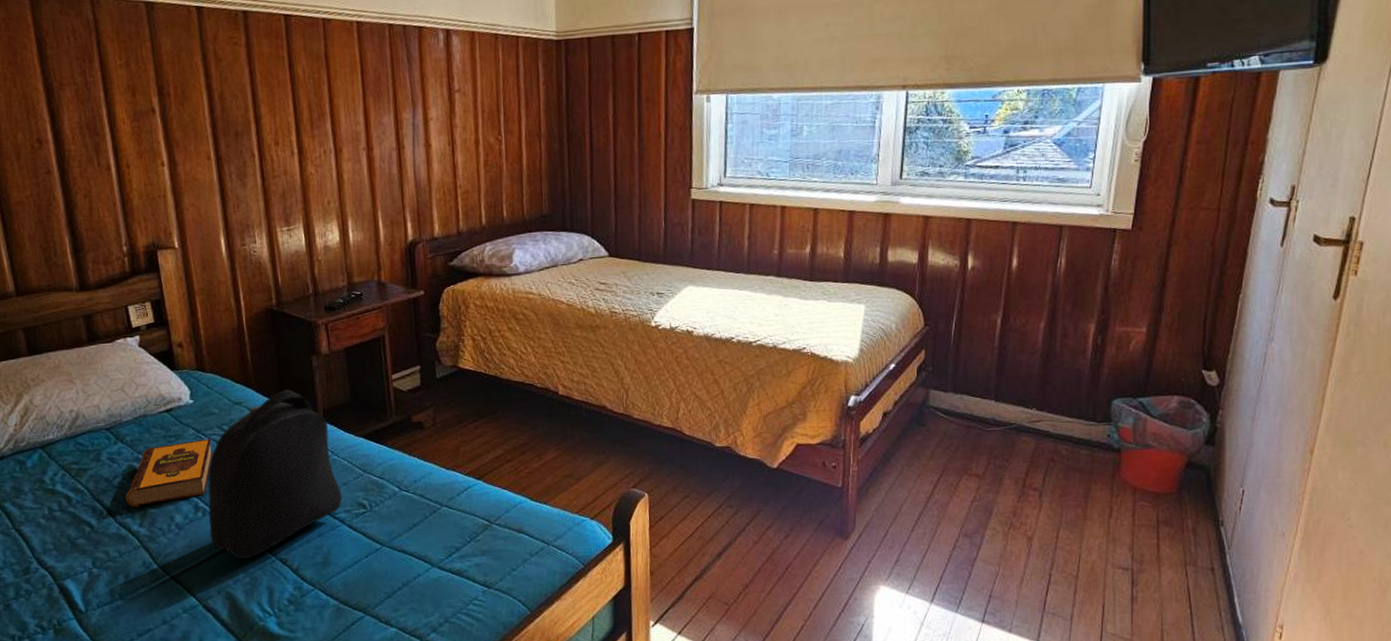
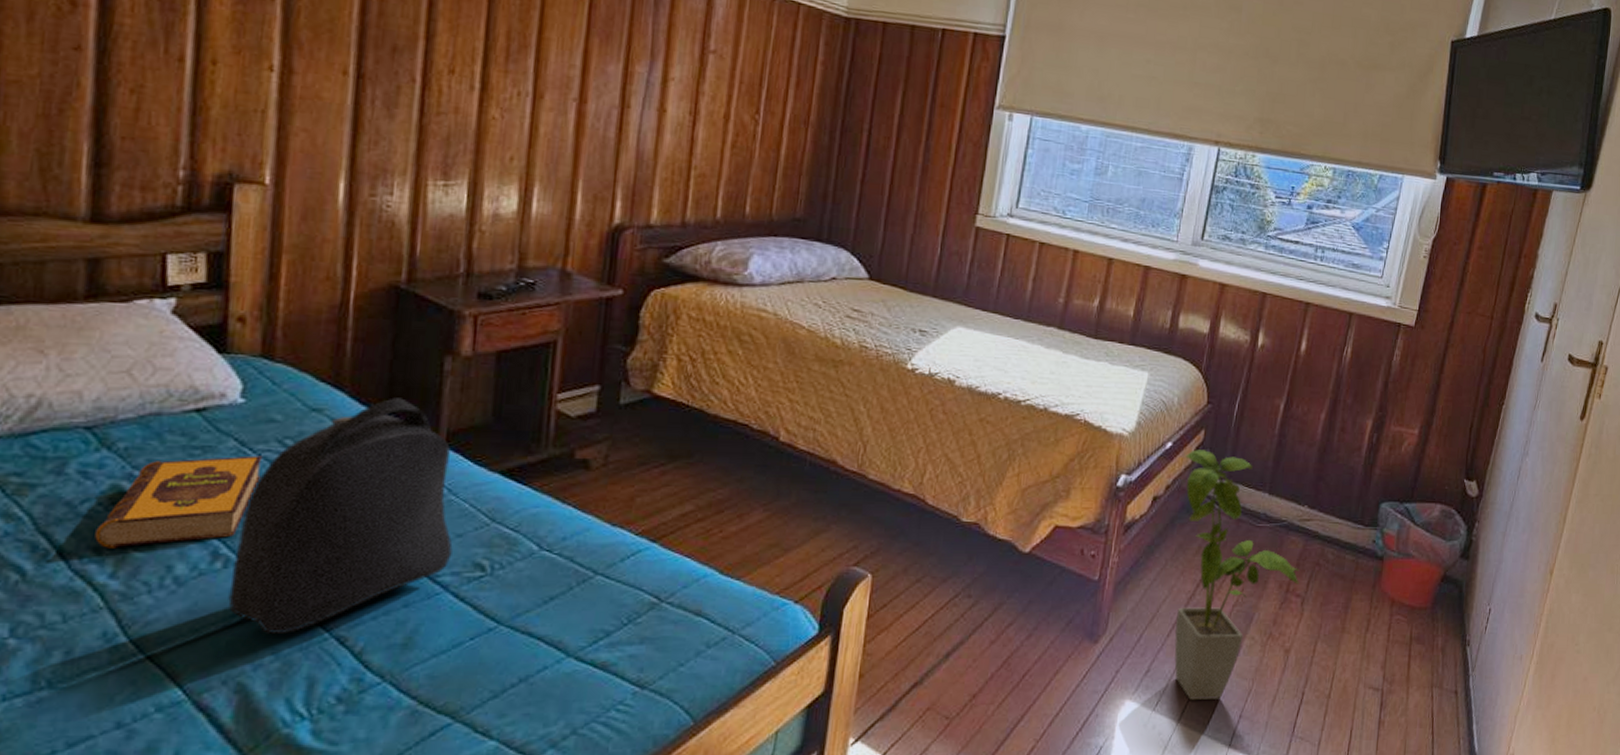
house plant: none [909,367,1035,584] -> present [1174,449,1300,700]

